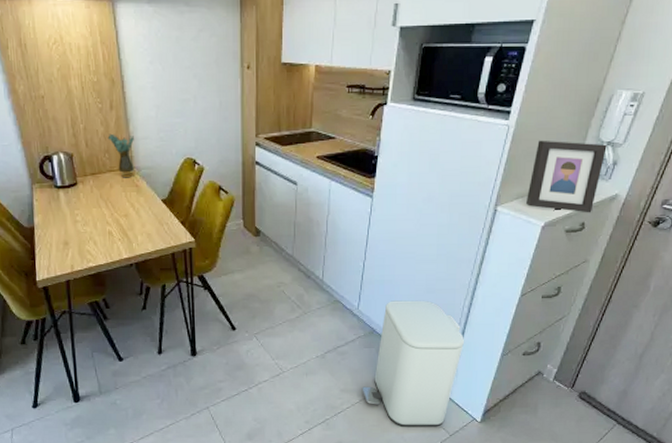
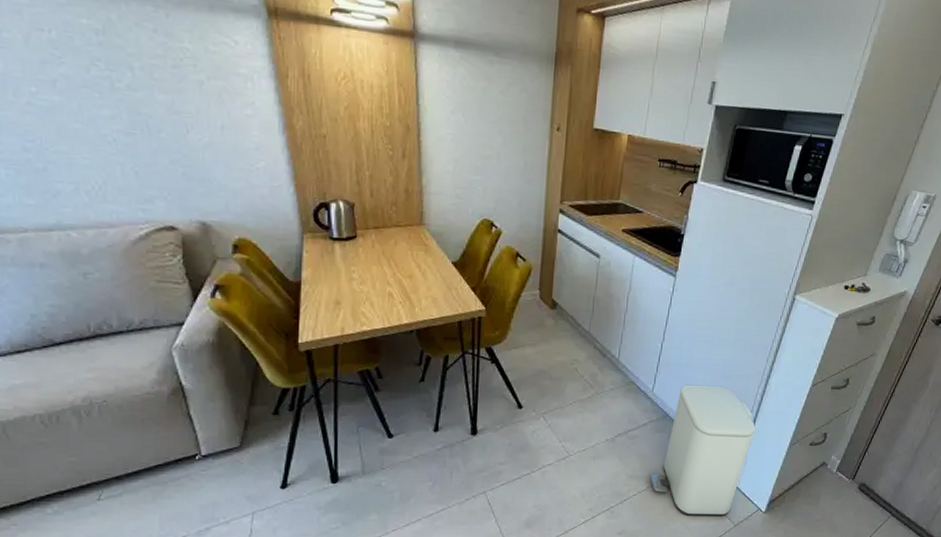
vase: present [107,133,135,178] -> none [396,184,427,236]
picture frame: present [526,140,607,213] -> none [823,232,900,308]

